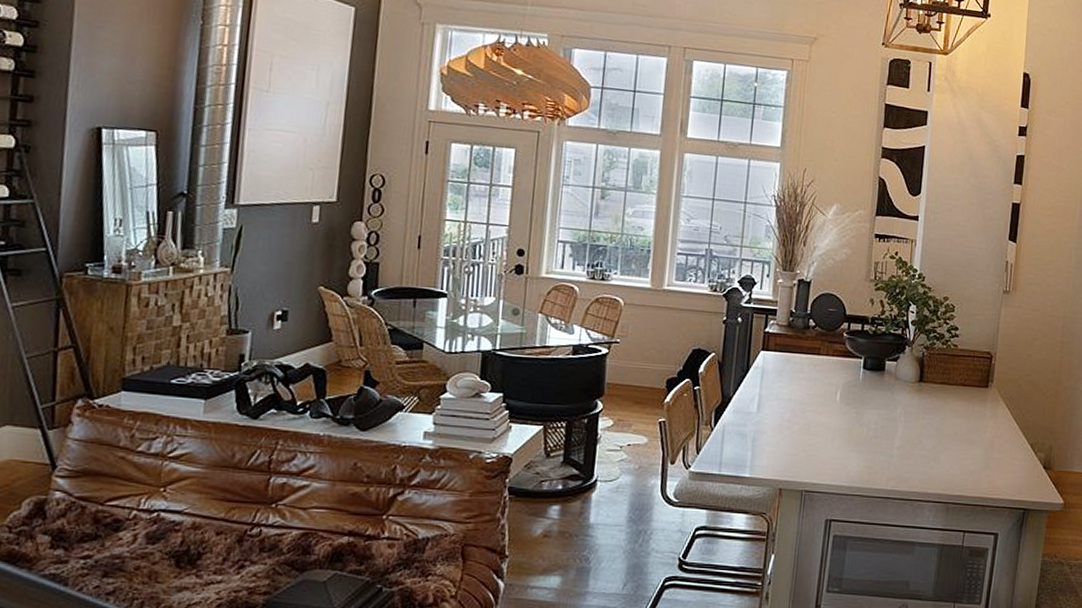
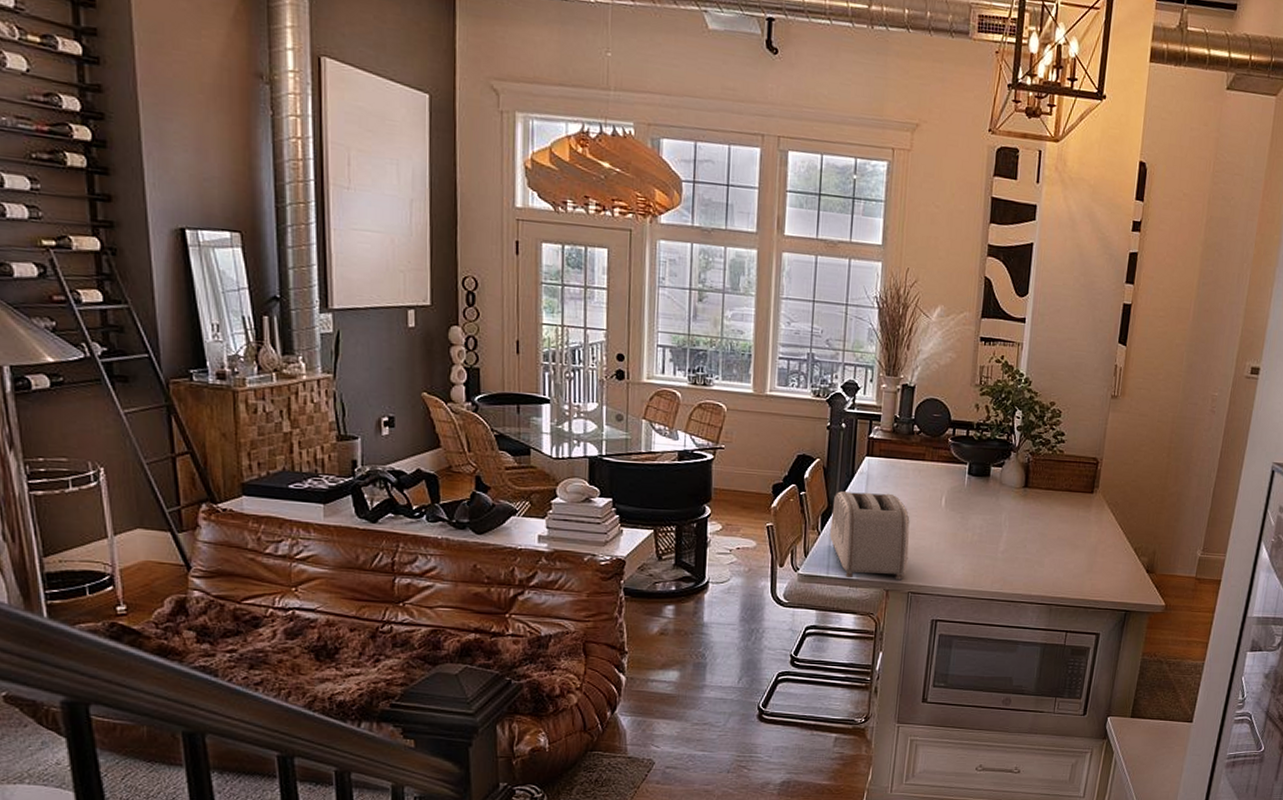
toaster: none [723,385,805,477] -> present [830,490,910,580]

